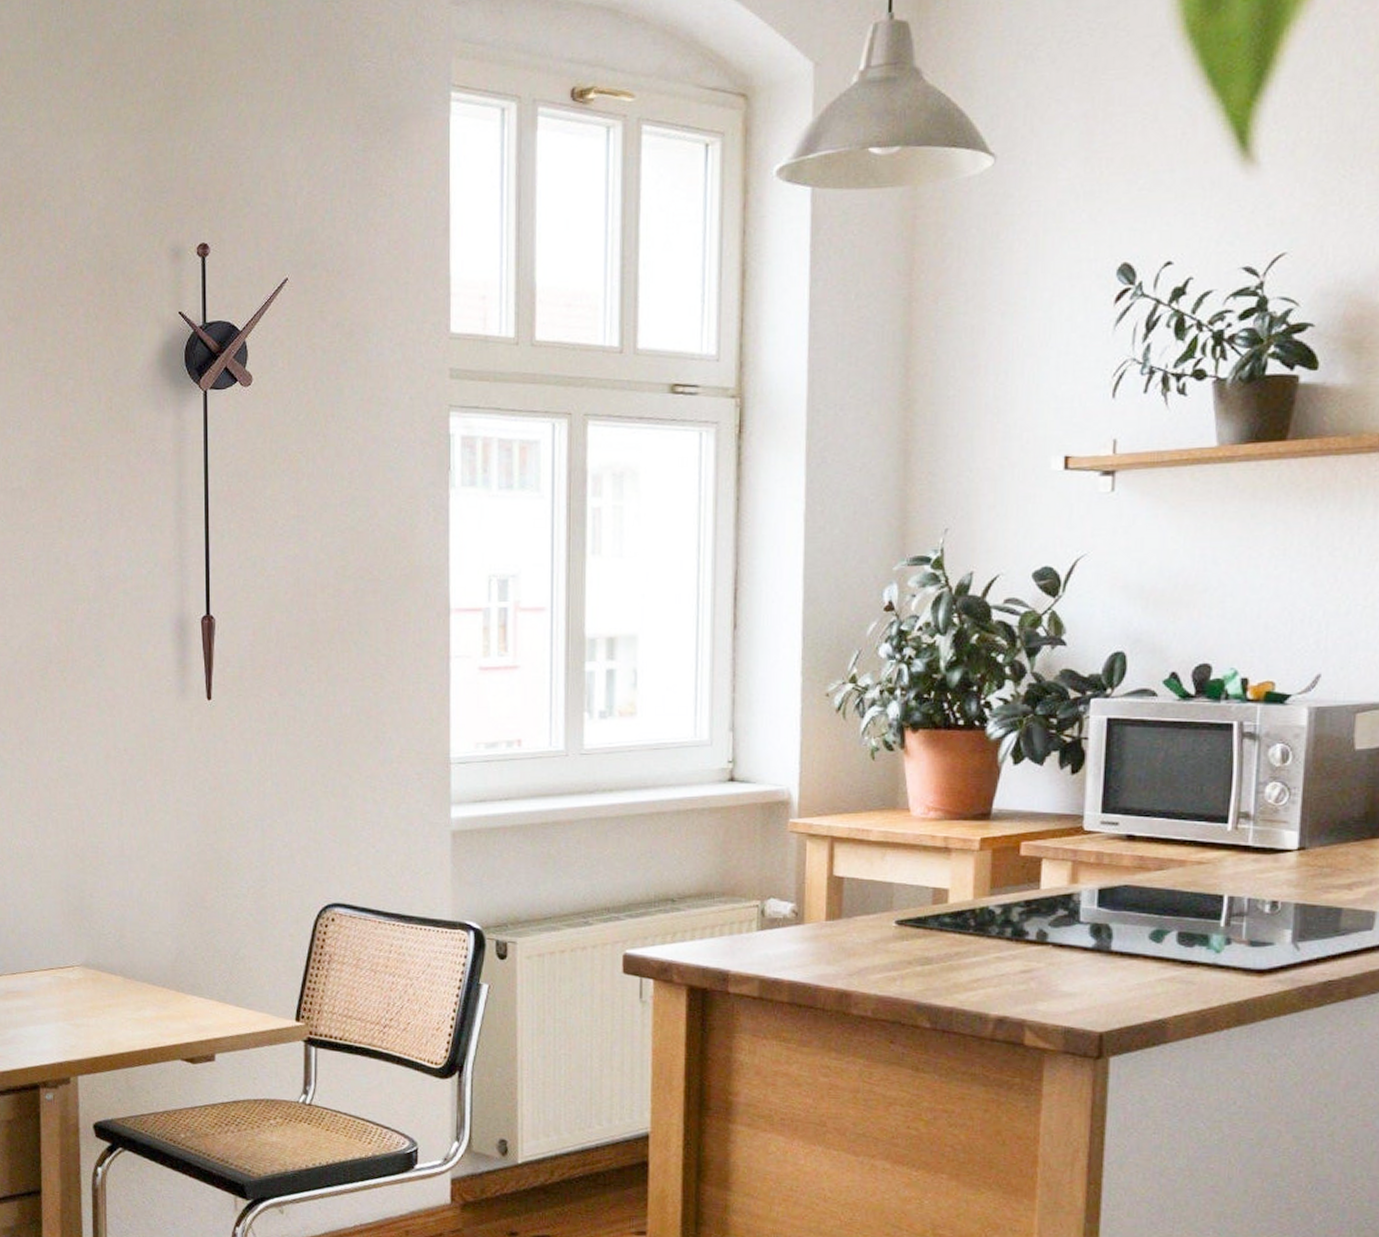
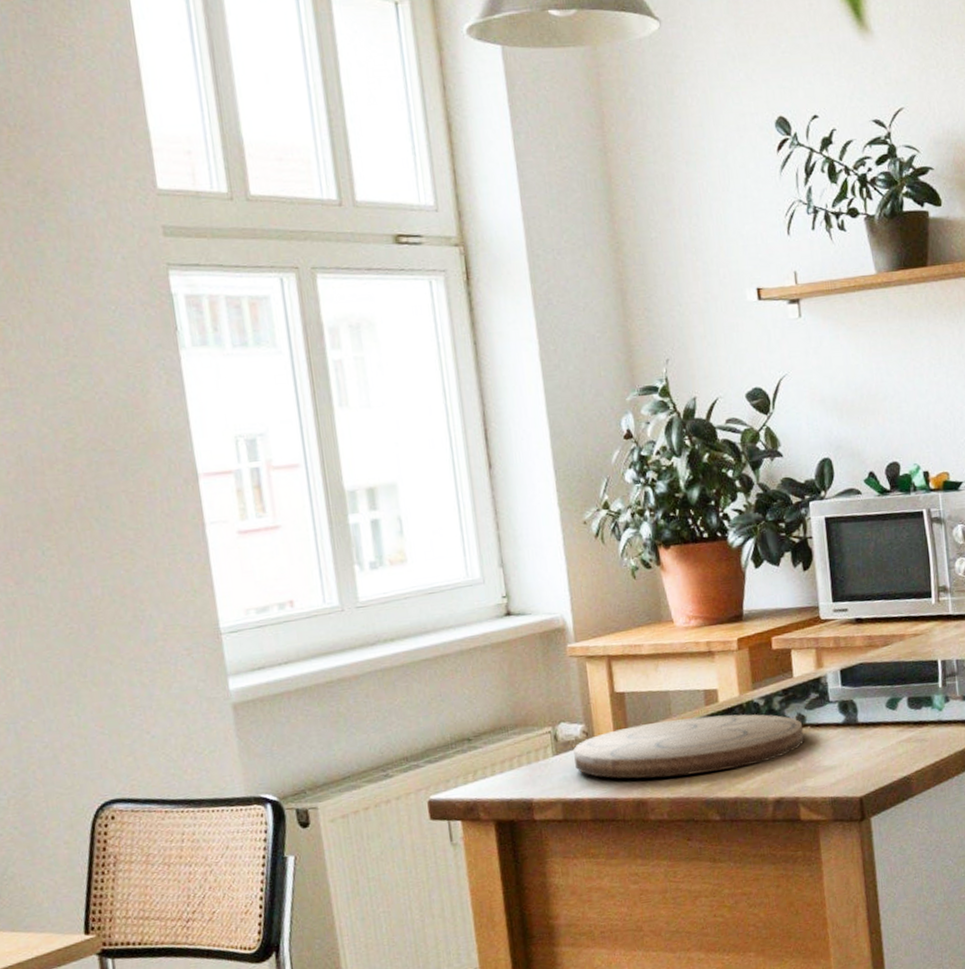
cutting board: none [779,914,1043,977] -> present [573,714,805,779]

